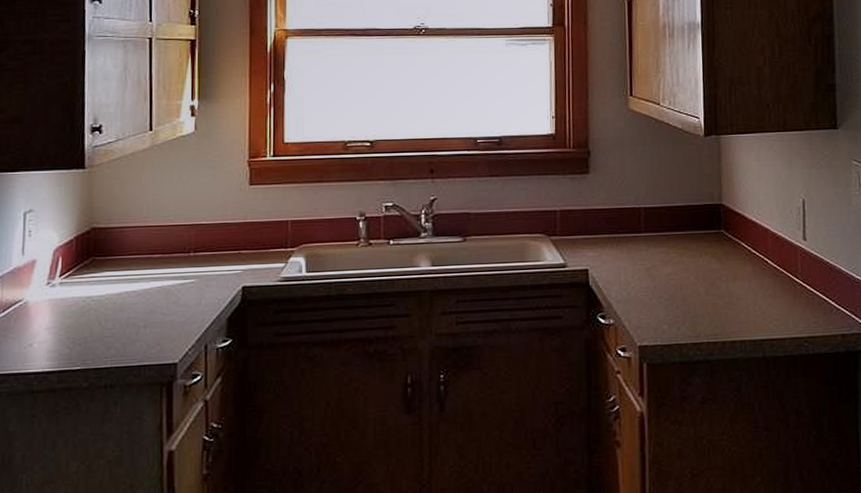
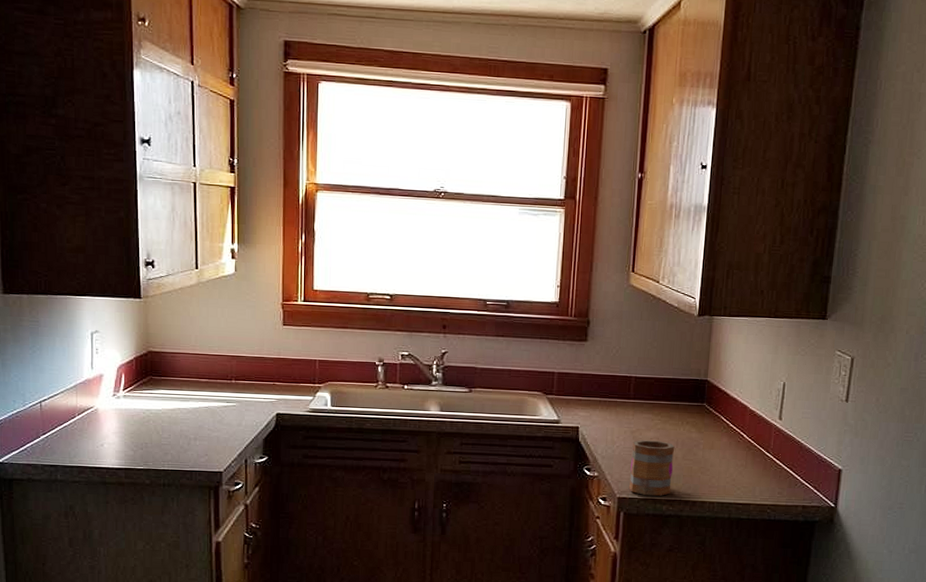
mug: none [649,276,697,341] -> present [628,440,675,496]

